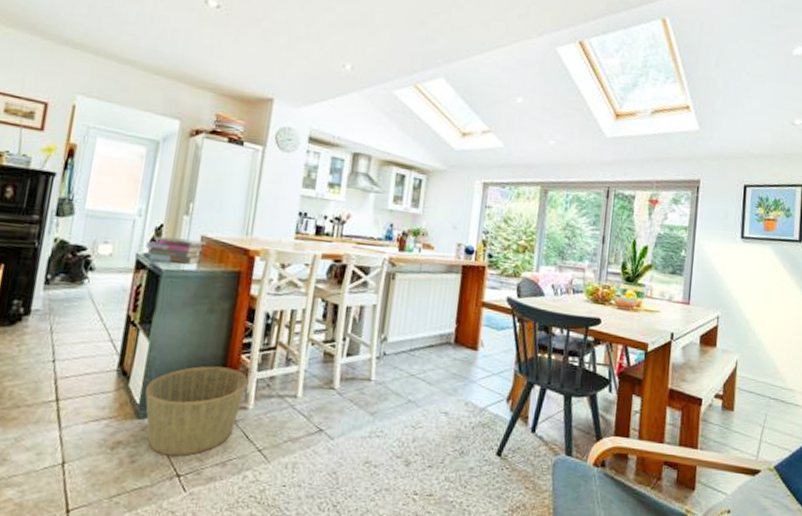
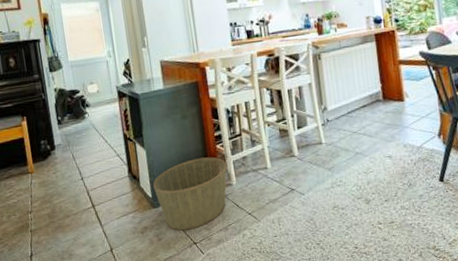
books: present [146,236,207,265] -> none [121,64,166,89]

